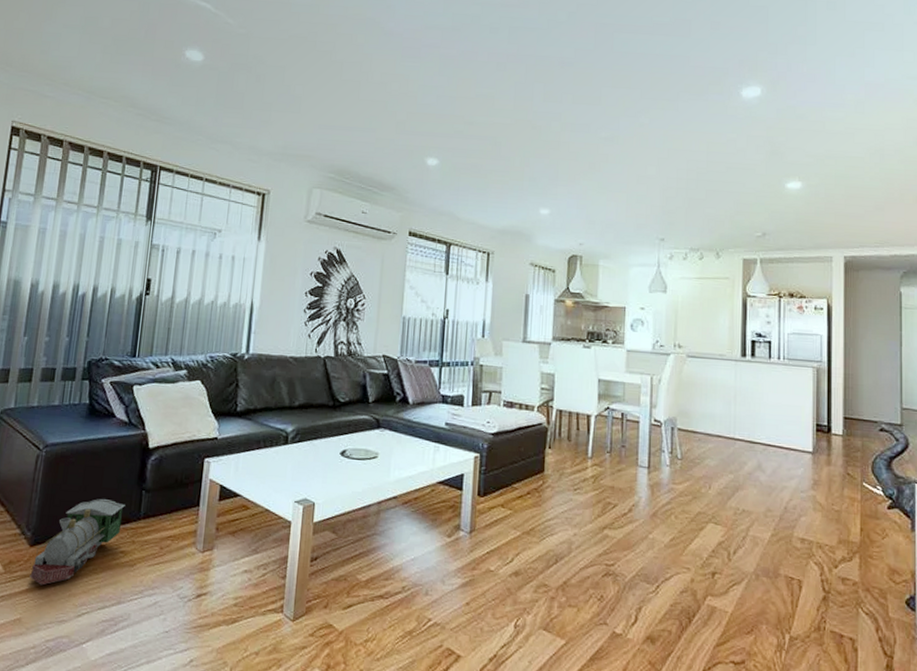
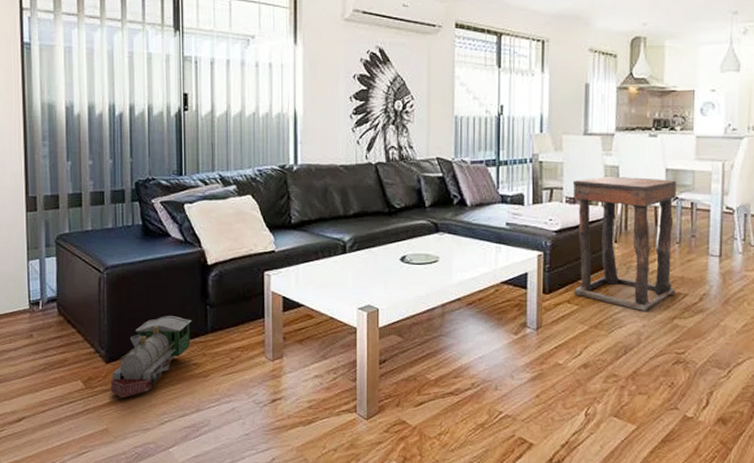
side table: none [508,382,608,520] -> present [572,176,676,311]

